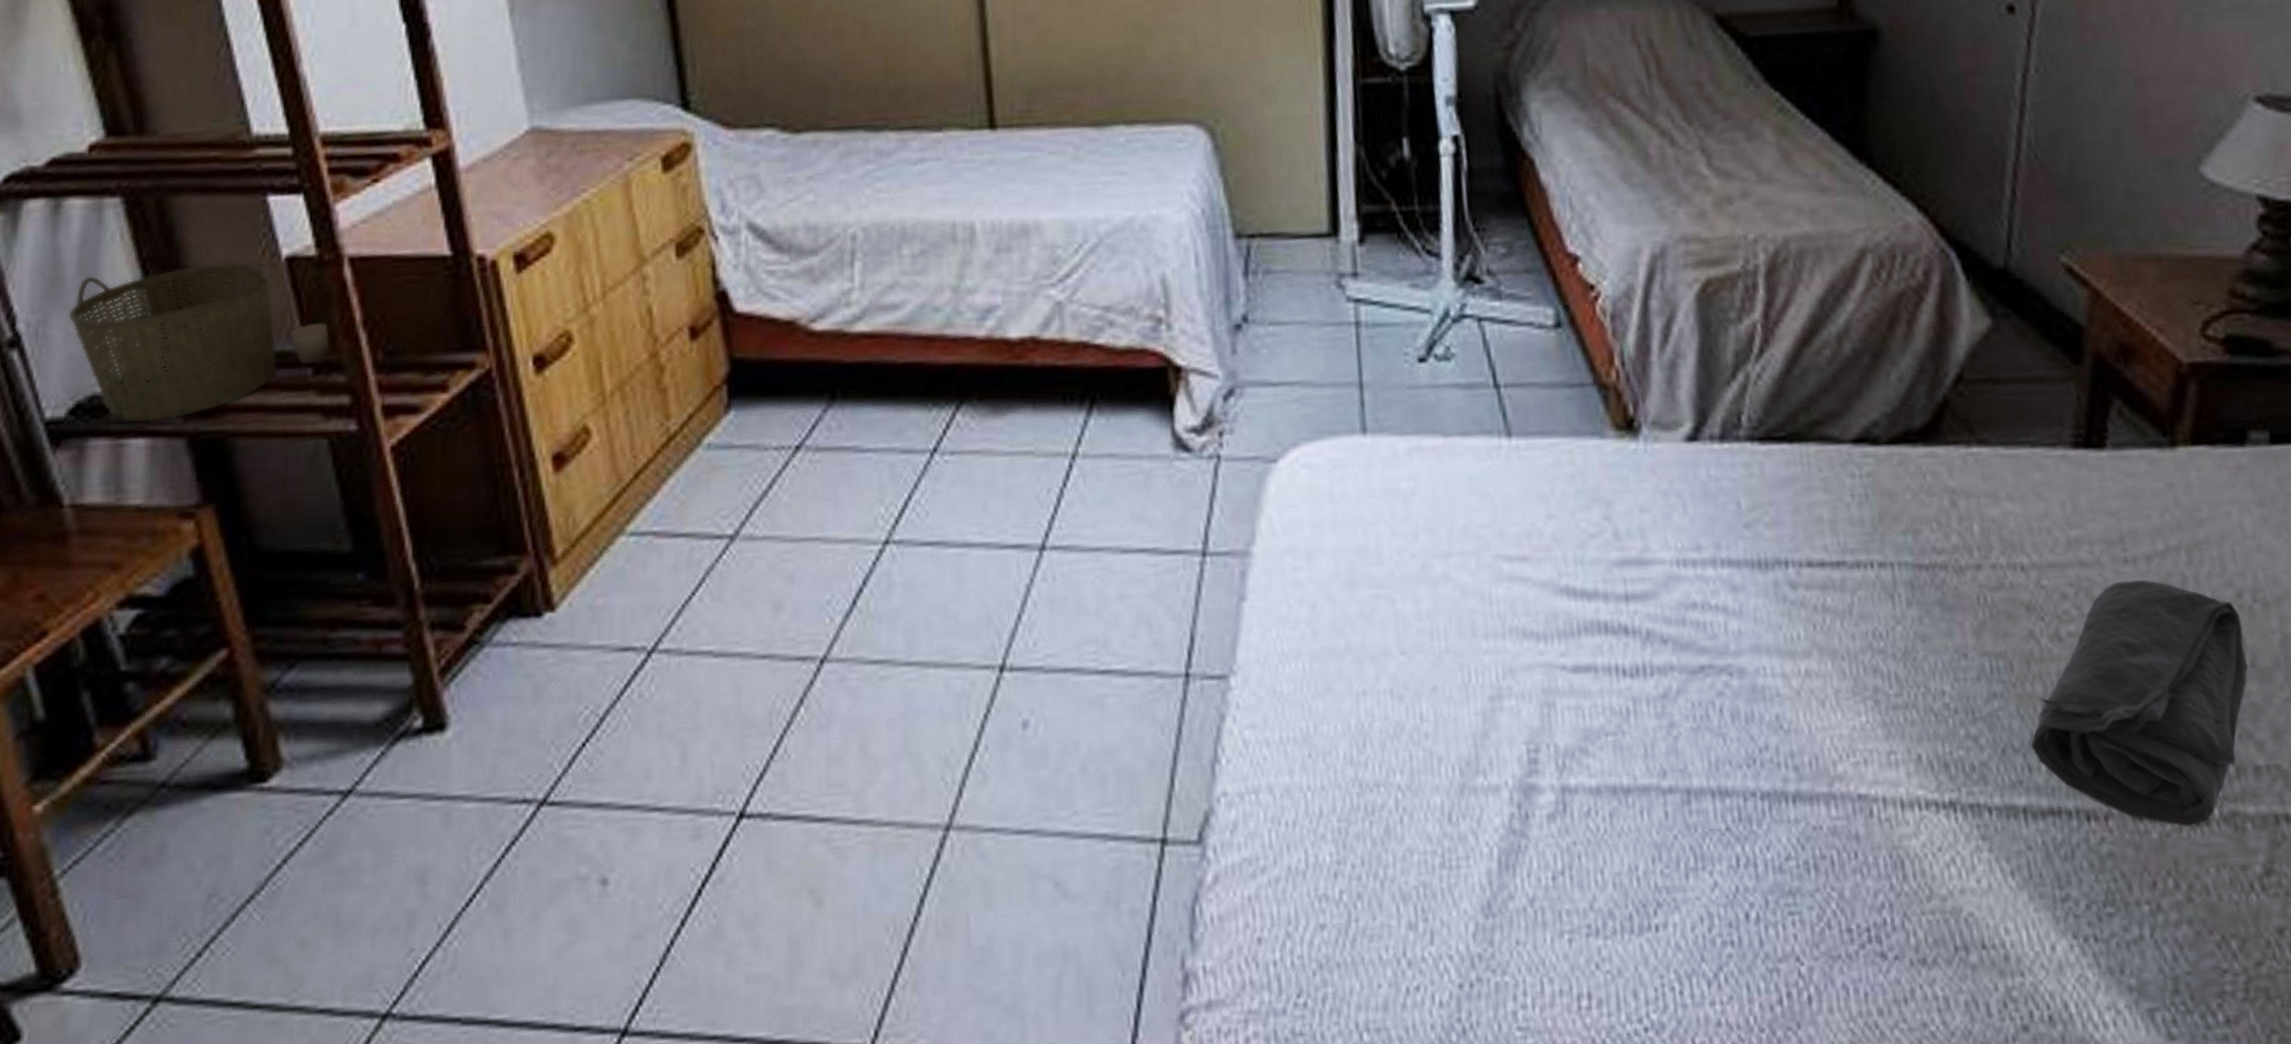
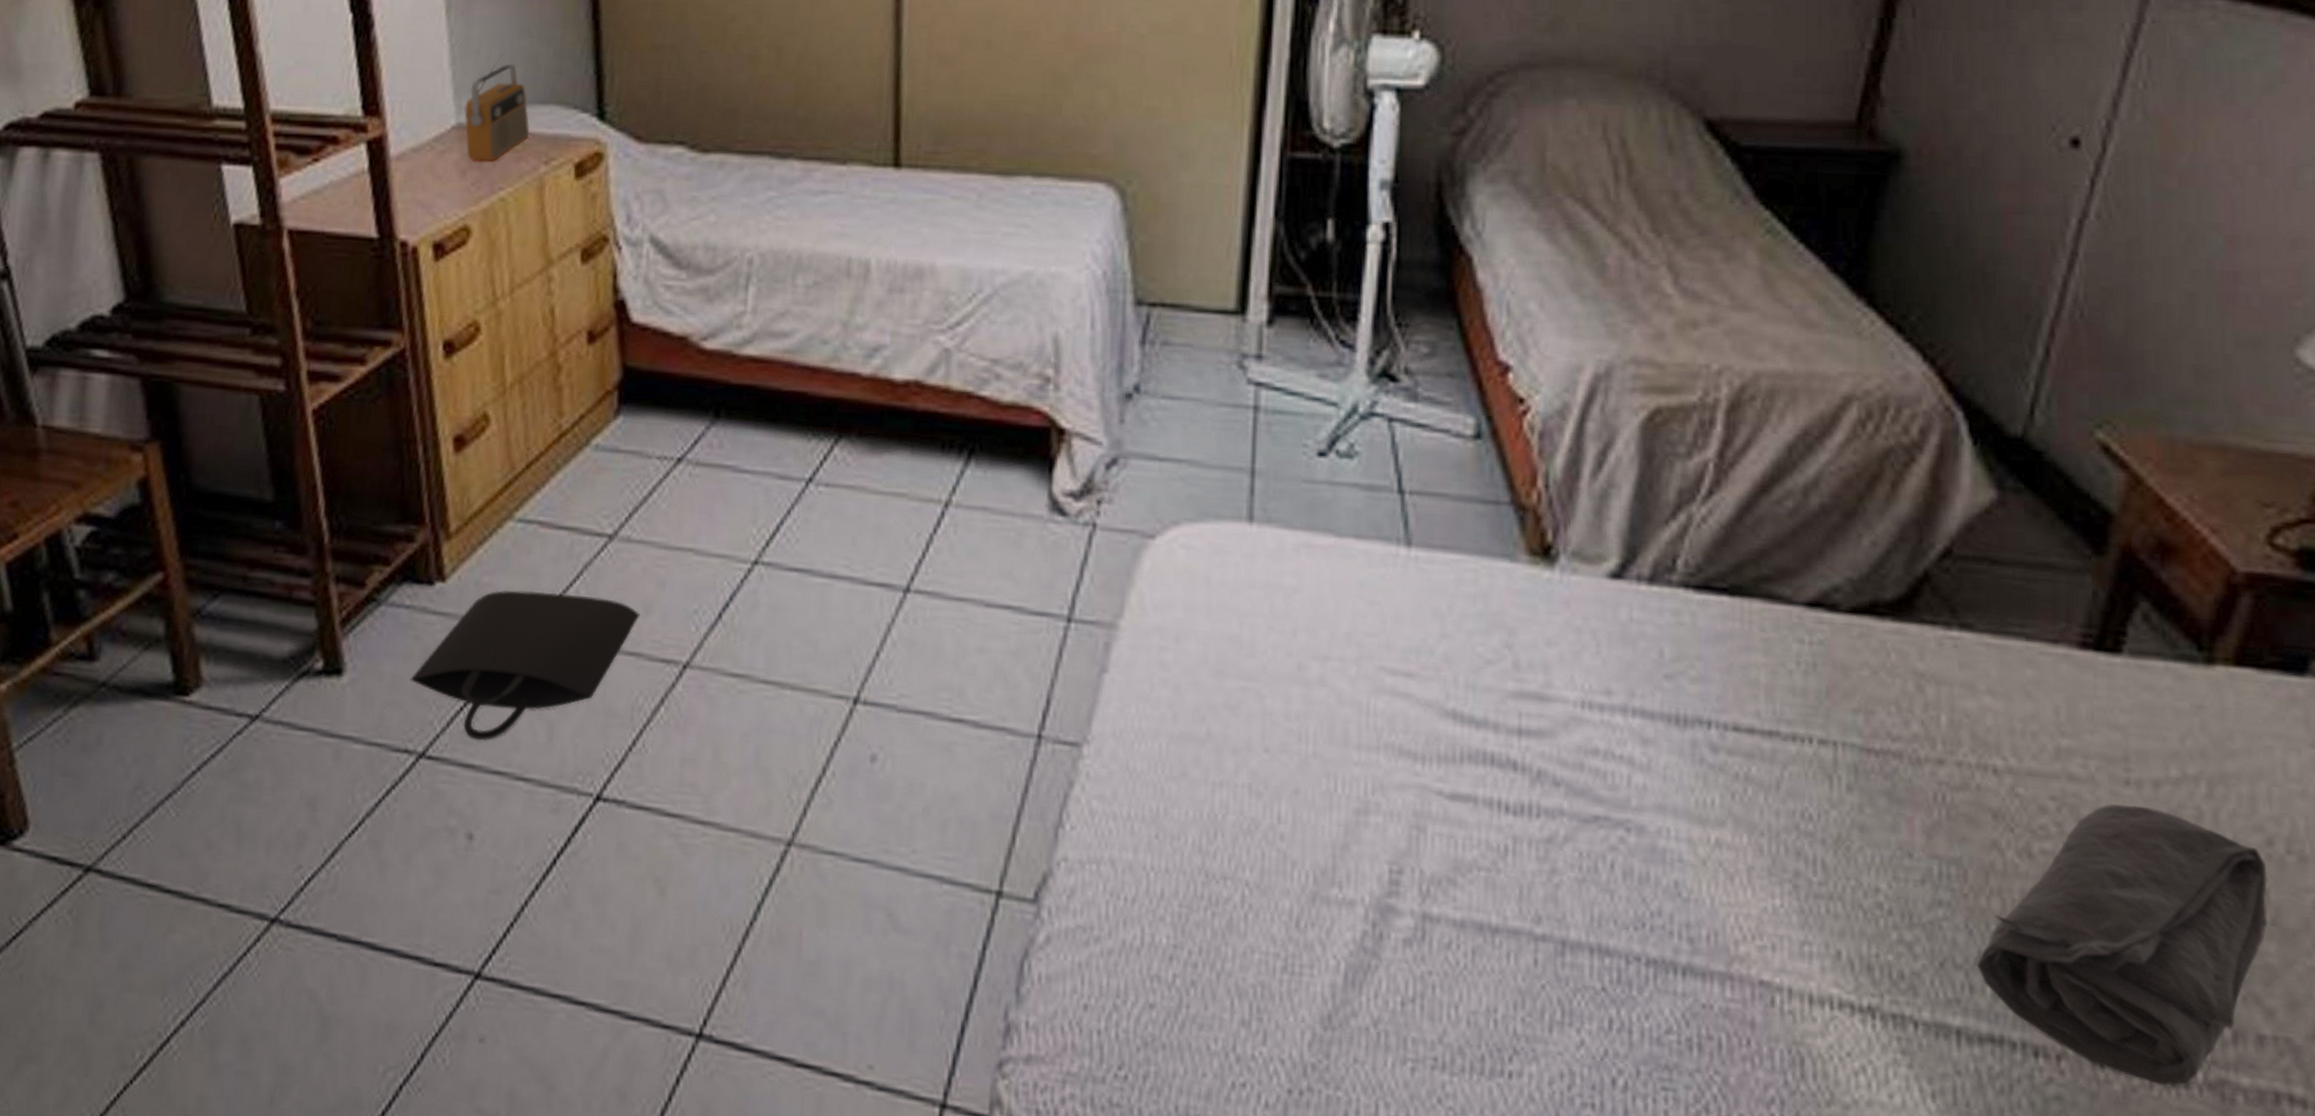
basket: present [68,262,277,423] -> none [49,222,221,361]
candle: present [291,323,330,365] -> none [234,287,267,325]
tote bag: none [523,602,770,776] -> present [410,589,641,740]
radio: none [538,53,610,165] -> present [464,55,530,162]

